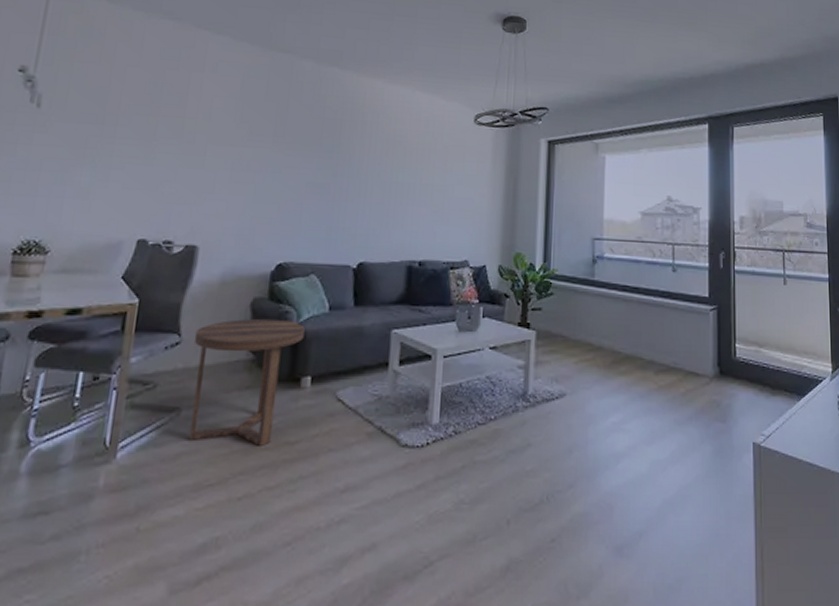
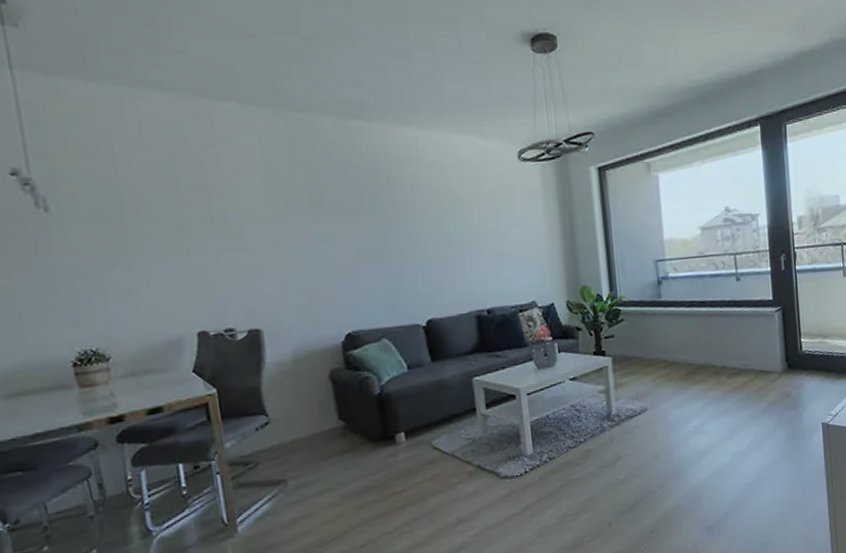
side table: present [189,318,305,446] -> none [281,385,389,506]

